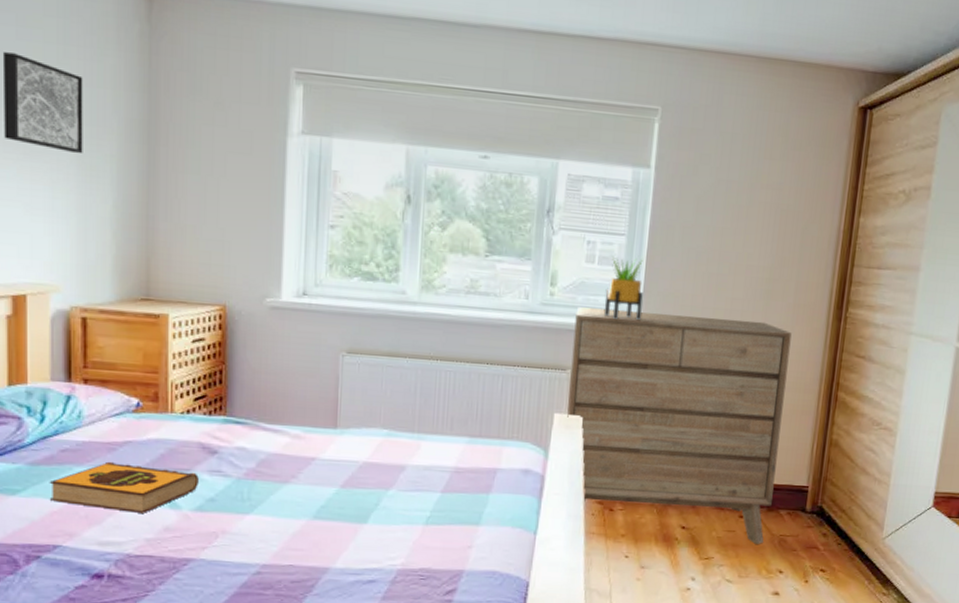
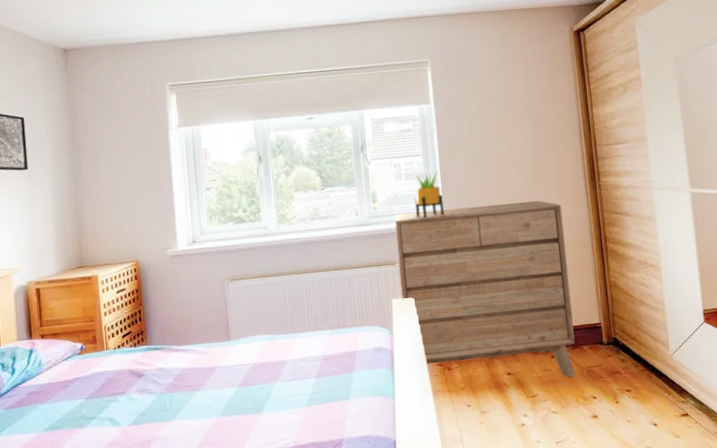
hardback book: present [49,461,199,513] -> none [21,394,132,436]

